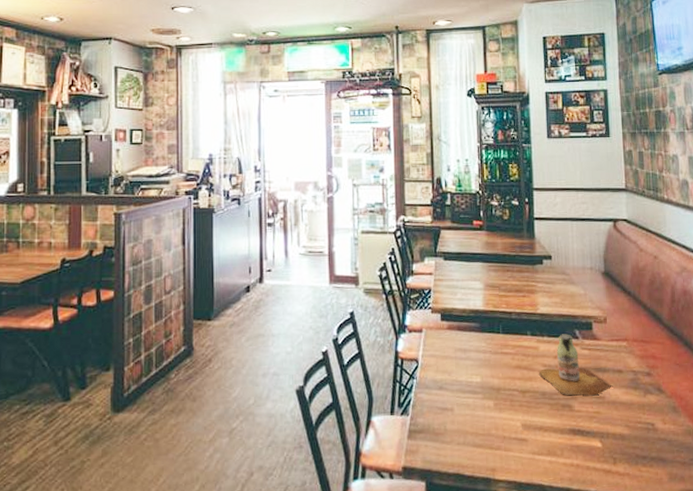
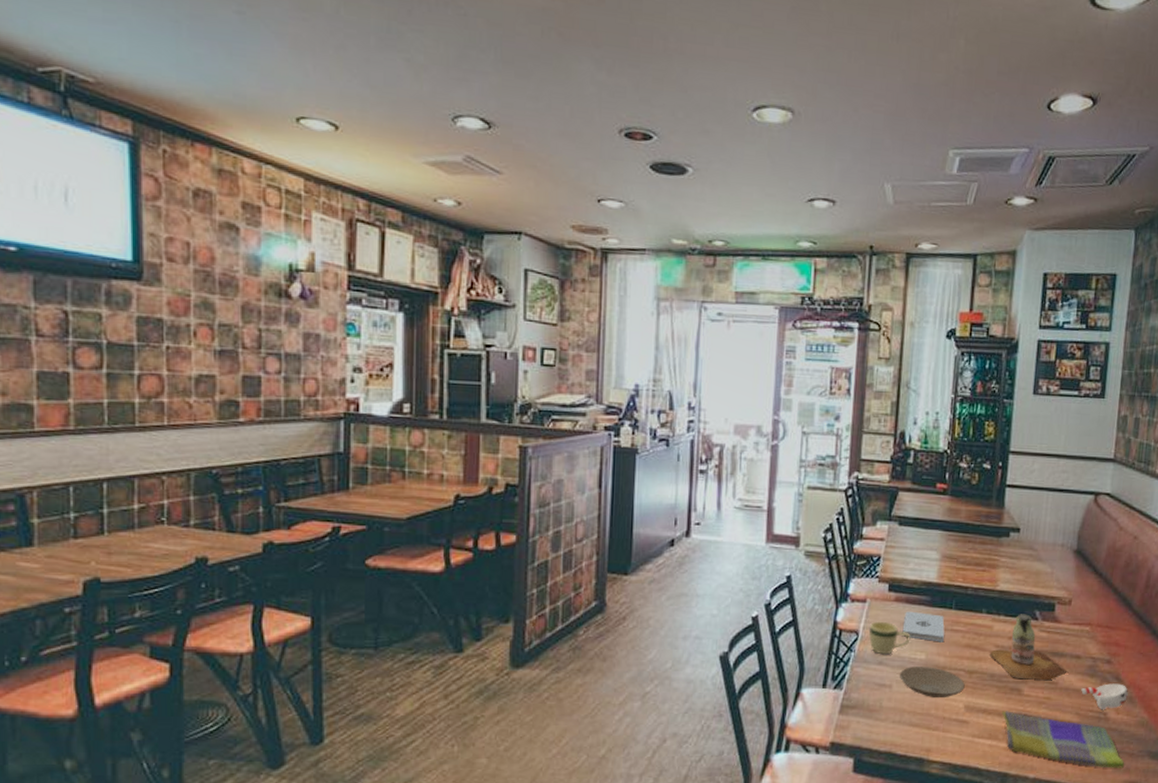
mug: none [427,348,466,380] -> present [868,621,911,655]
notepad: none [457,337,495,365] -> present [902,611,945,642]
plate: none [460,389,520,418] -> present [900,667,965,697]
dish towel: none [557,427,679,478] -> present [1002,711,1125,768]
cup: none [627,394,671,421] -> present [1081,683,1128,710]

